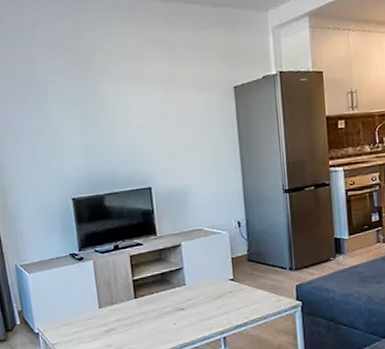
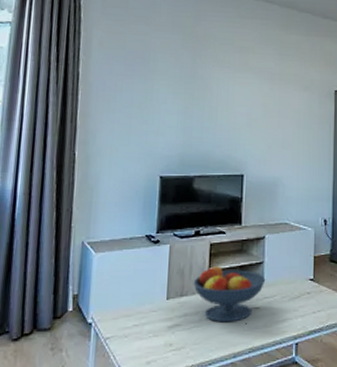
fruit bowl: none [120,275,188,325] -> present [193,266,266,323]

